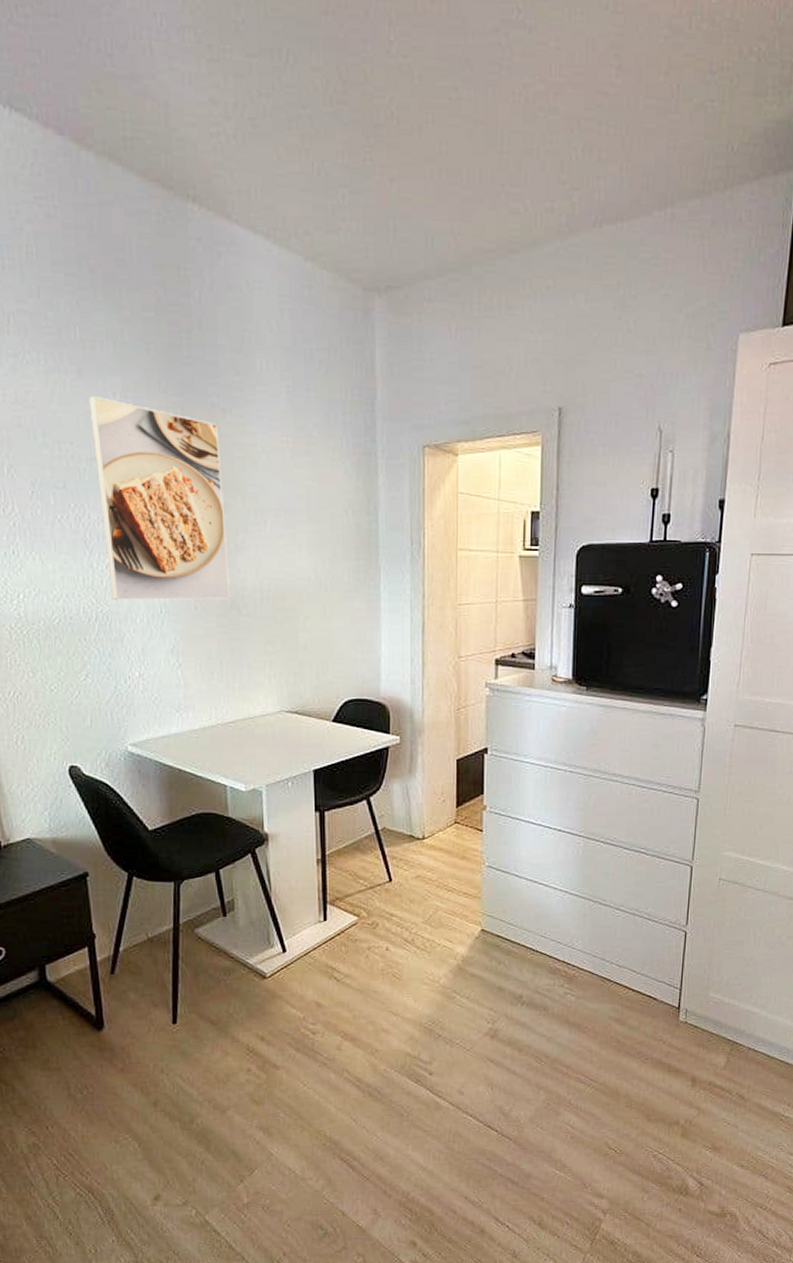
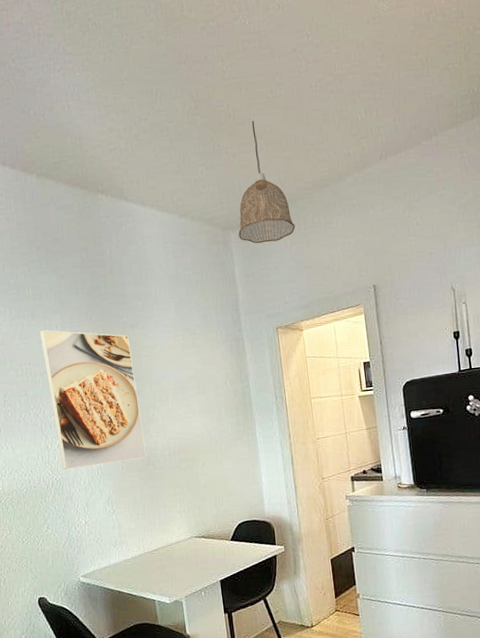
pendant lamp: none [386,129,466,321] -> present [238,120,295,244]

